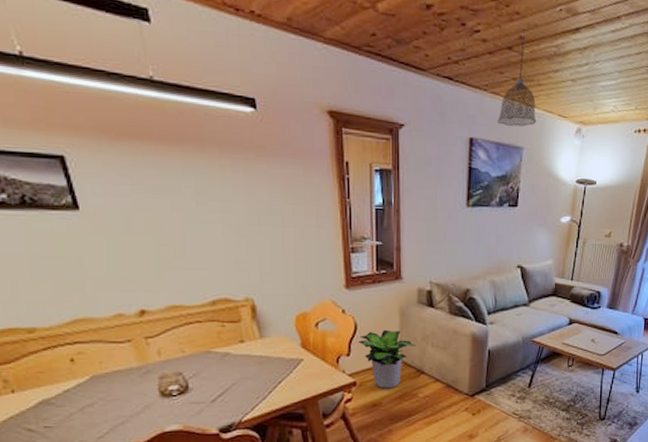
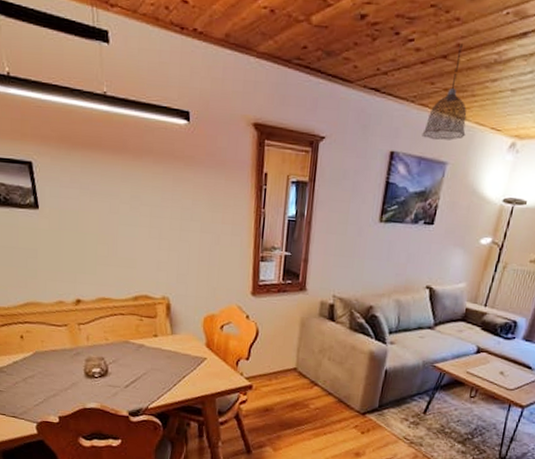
potted plant: present [358,329,417,389] -> none [258,338,313,396]

